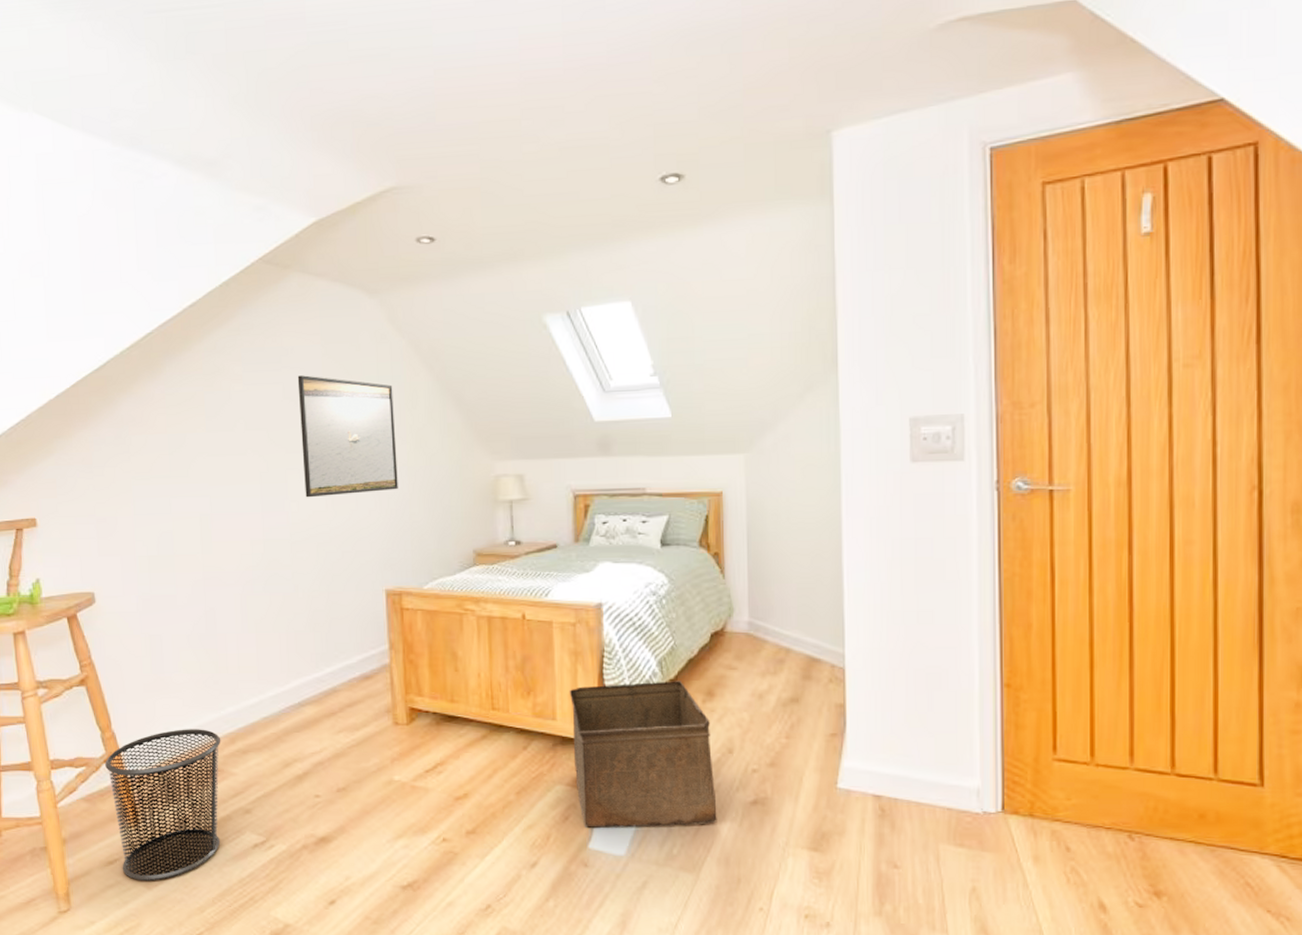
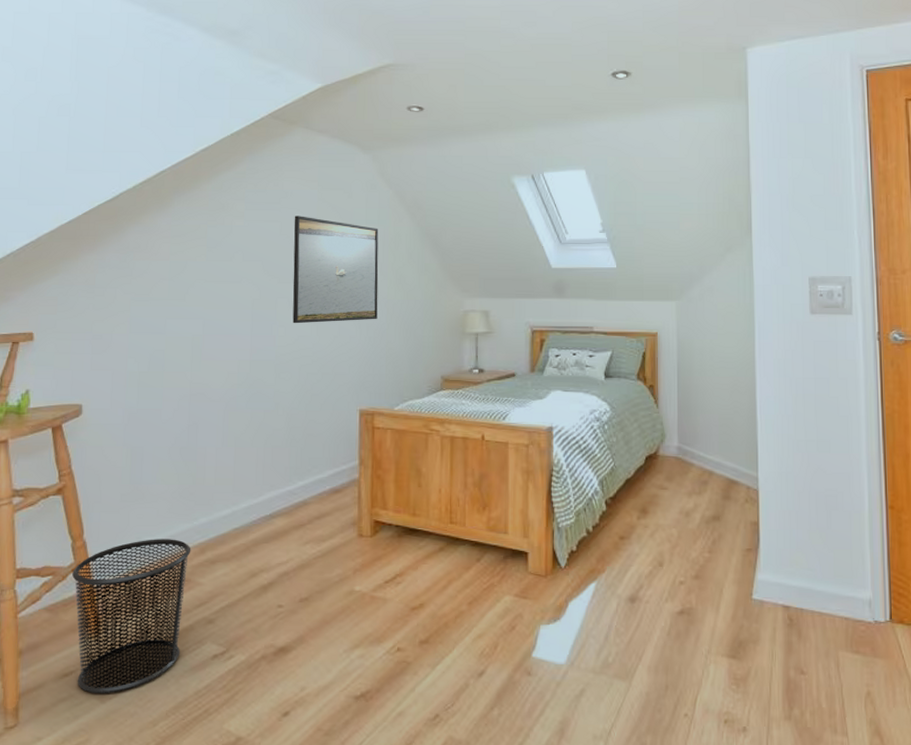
storage bin: present [569,681,717,829] -> none [520,499,648,638]

